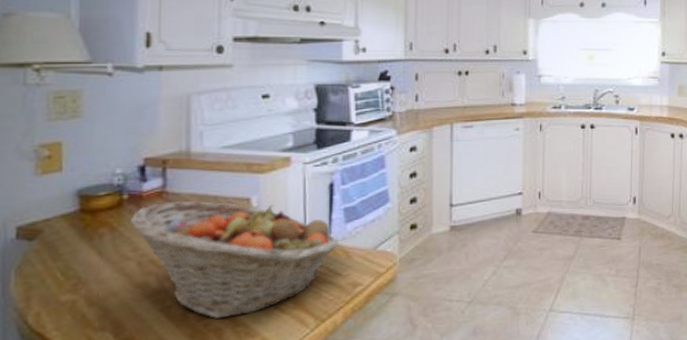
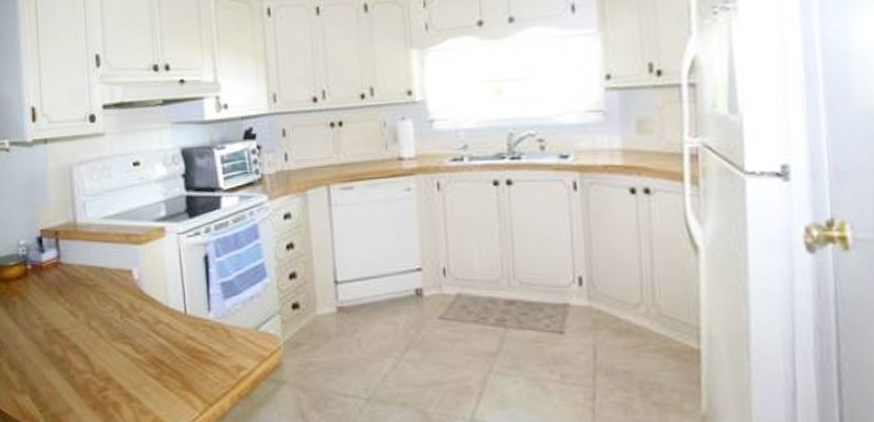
fruit basket: present [129,201,339,318] -> none [34,271,219,392]

